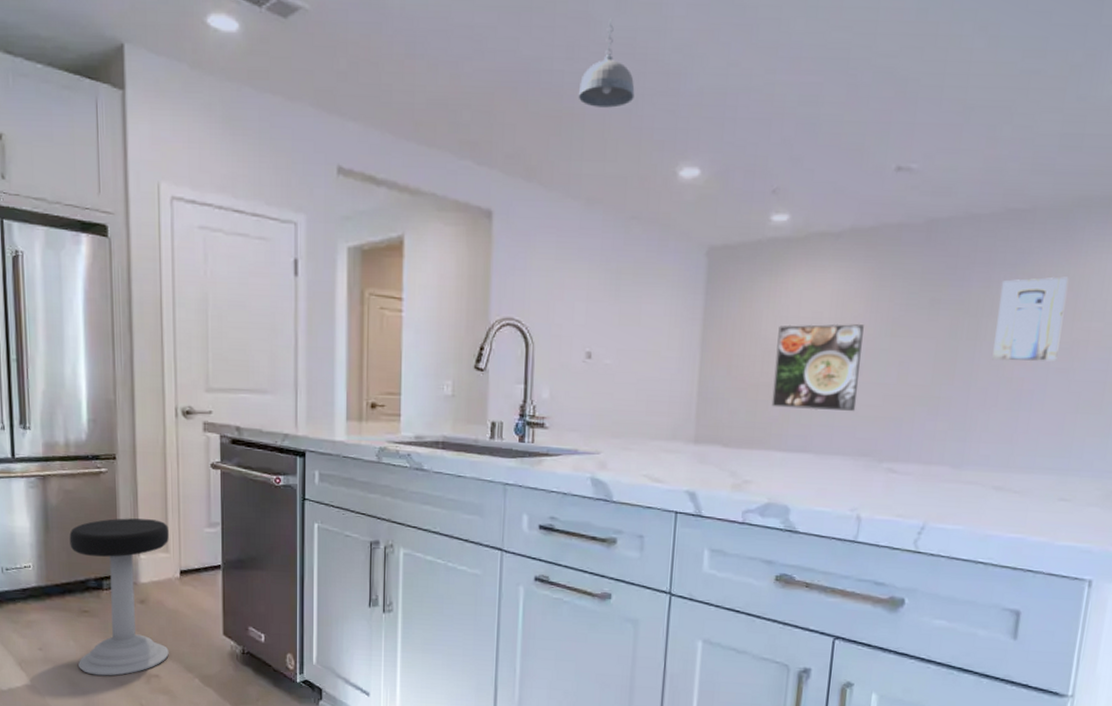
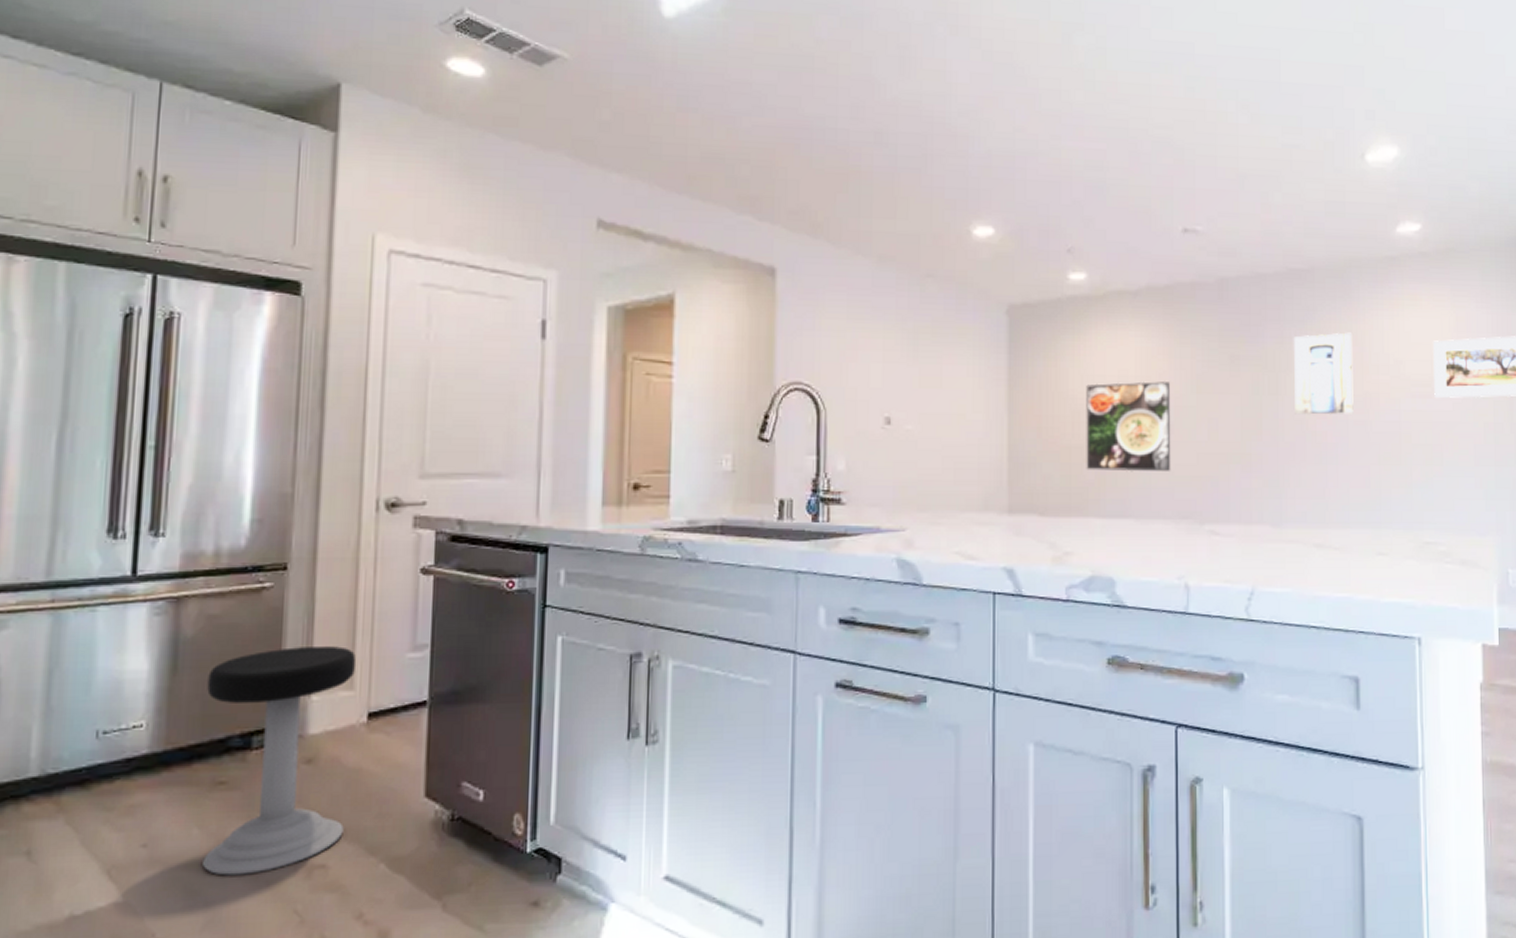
pendant light: present [578,19,635,108] -> none [864,83,923,167]

